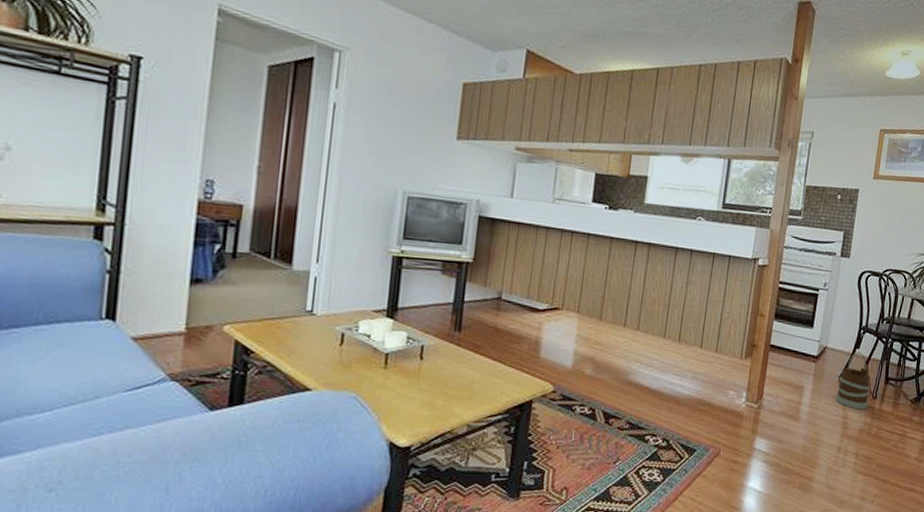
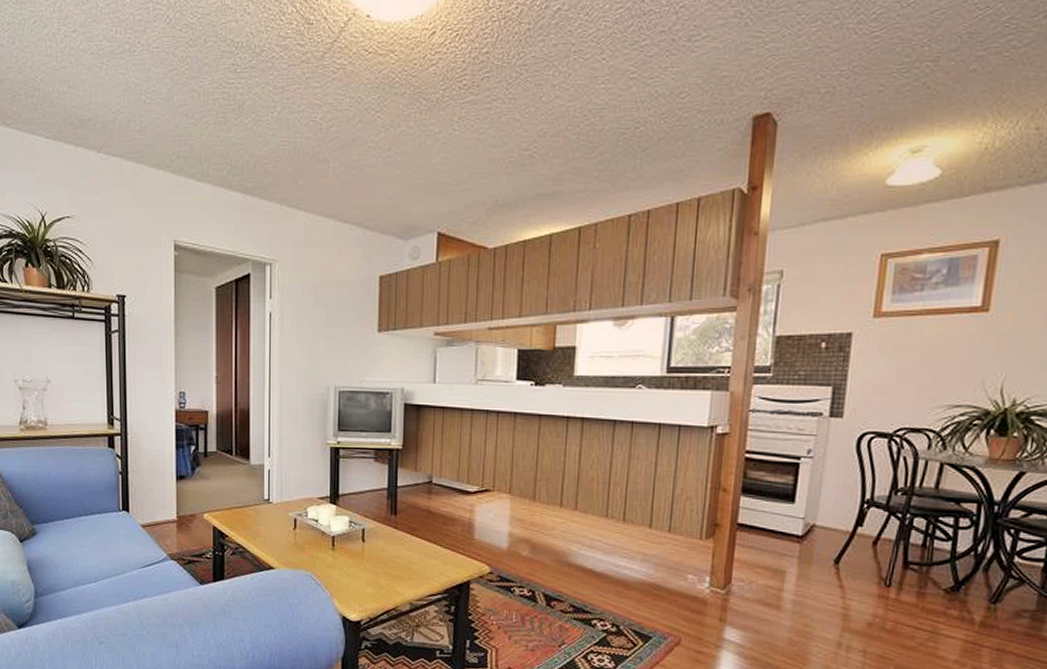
wooden bucket: present [835,351,870,410] -> none [830,530,881,600]

